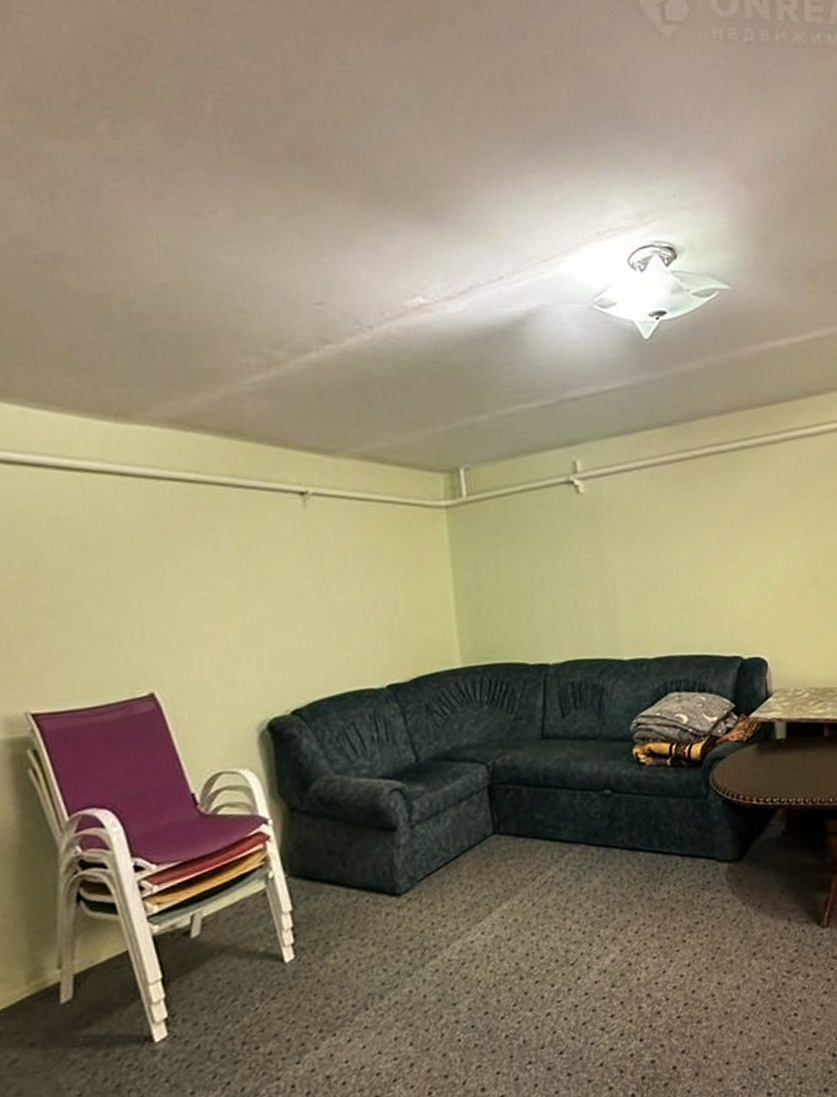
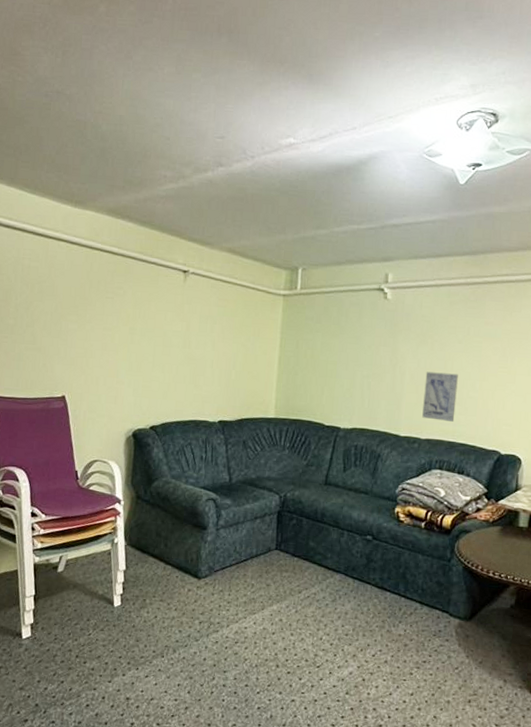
wall art: none [642,573,685,633] -> present [422,371,458,422]

